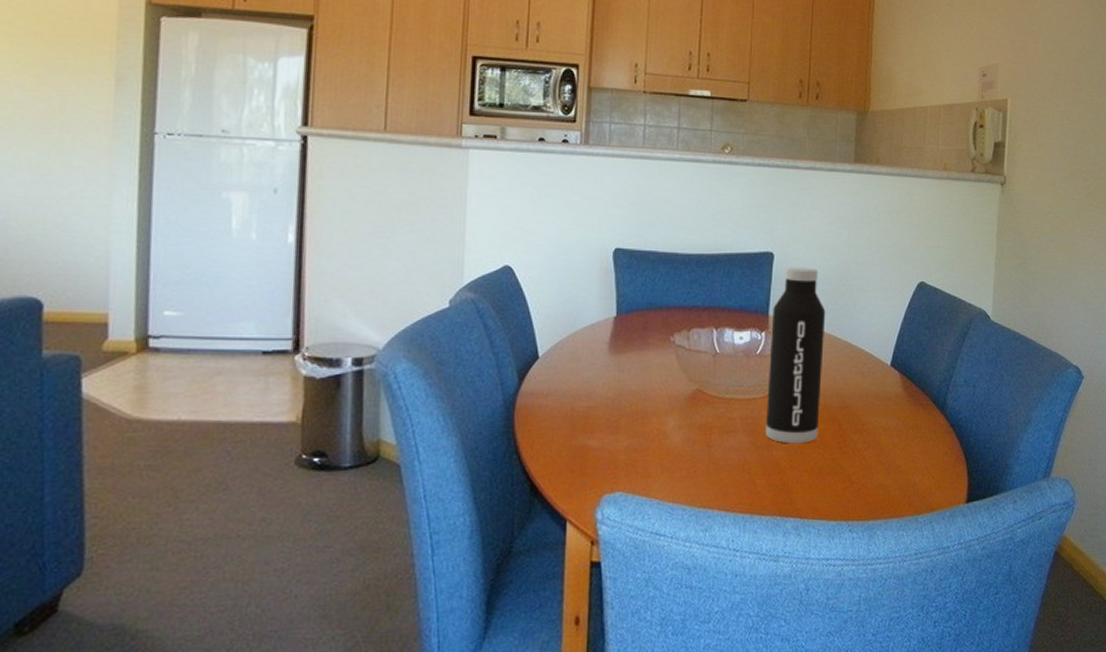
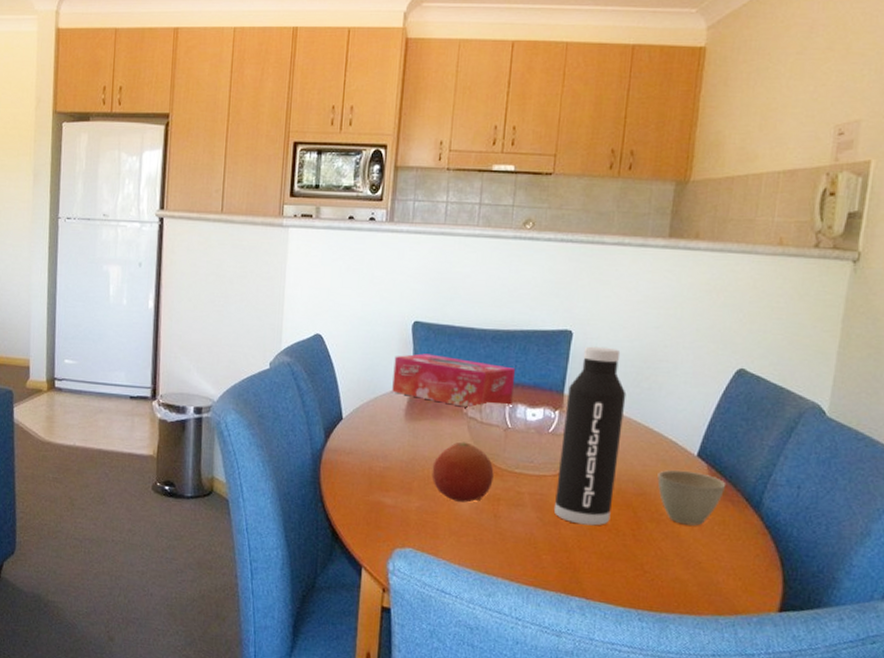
tissue box: none [594,282,722,337] -> present [392,353,516,409]
fruit: none [640,371,705,435] -> present [432,441,494,503]
cup: none [858,380,916,432] -> present [657,469,726,526]

